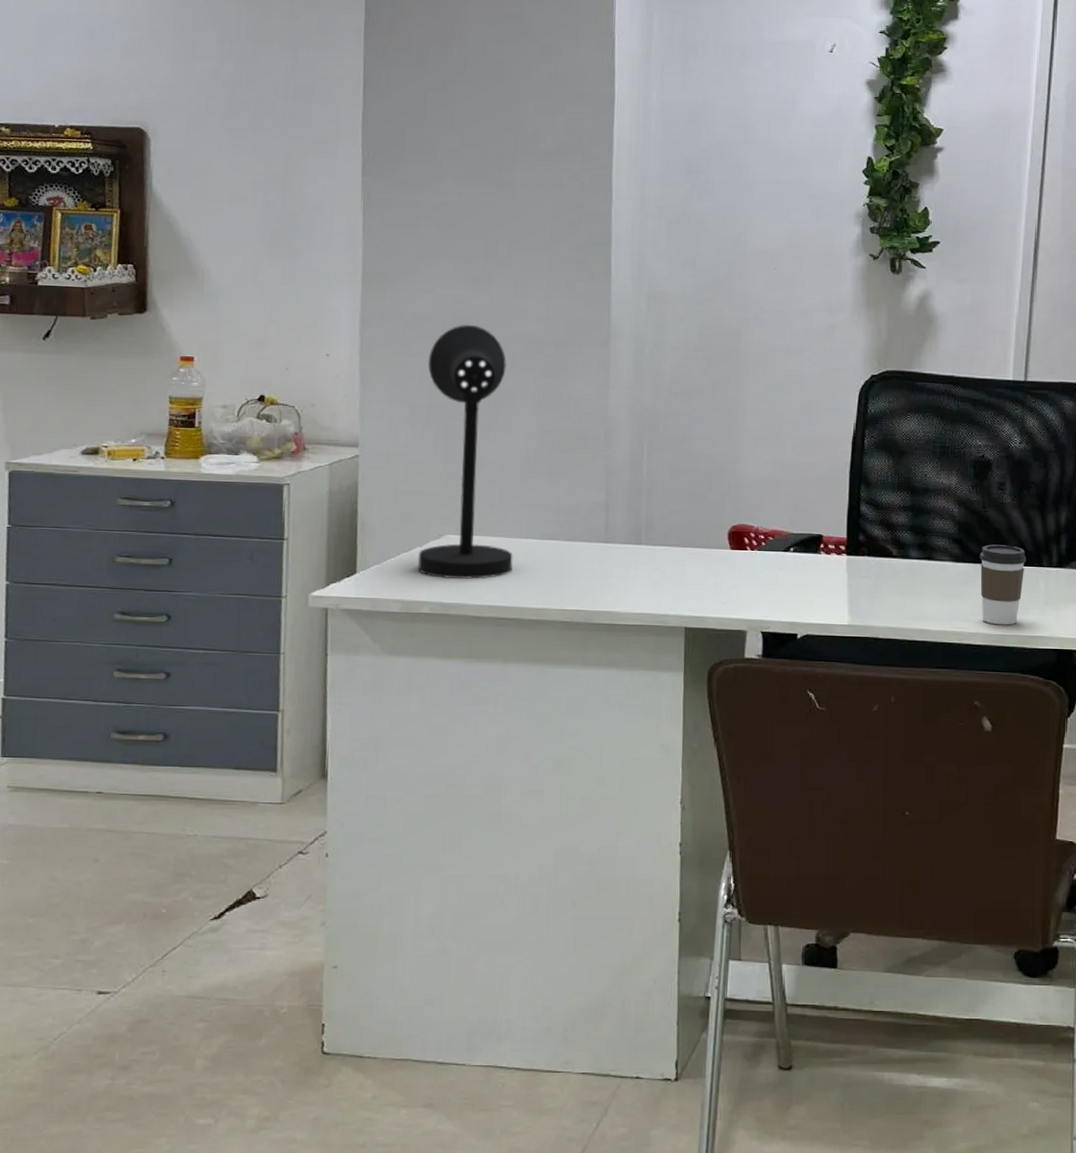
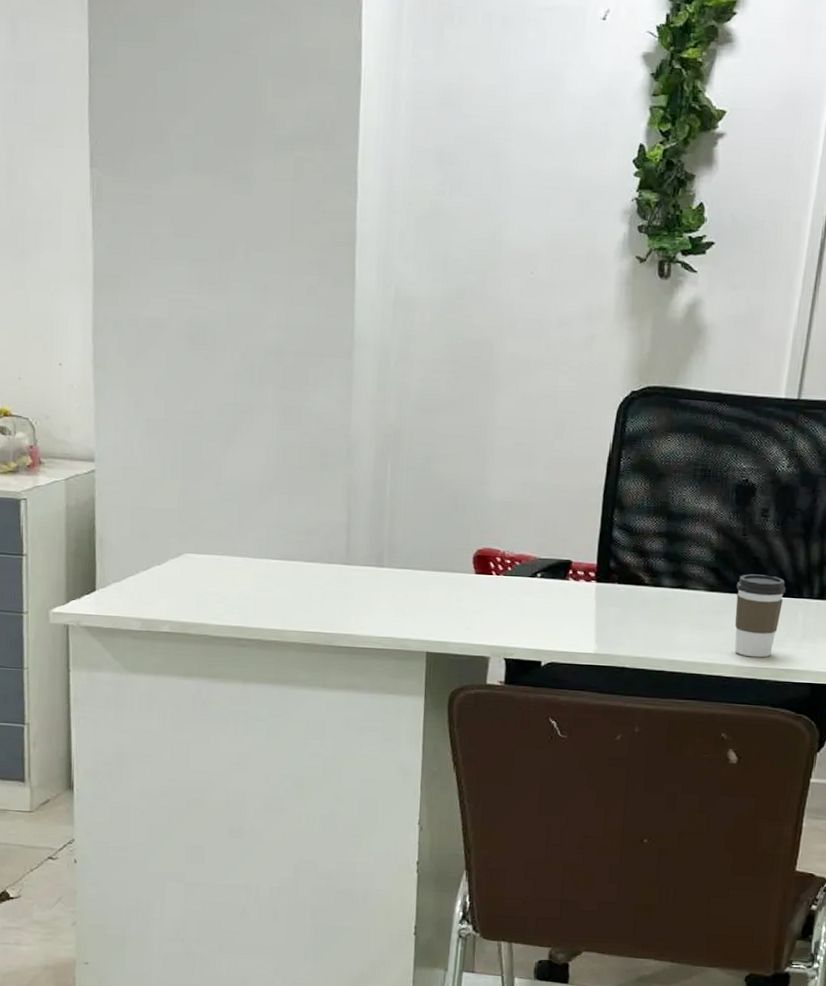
desk lamp: present [418,324,513,580] -> none [157,332,253,600]

